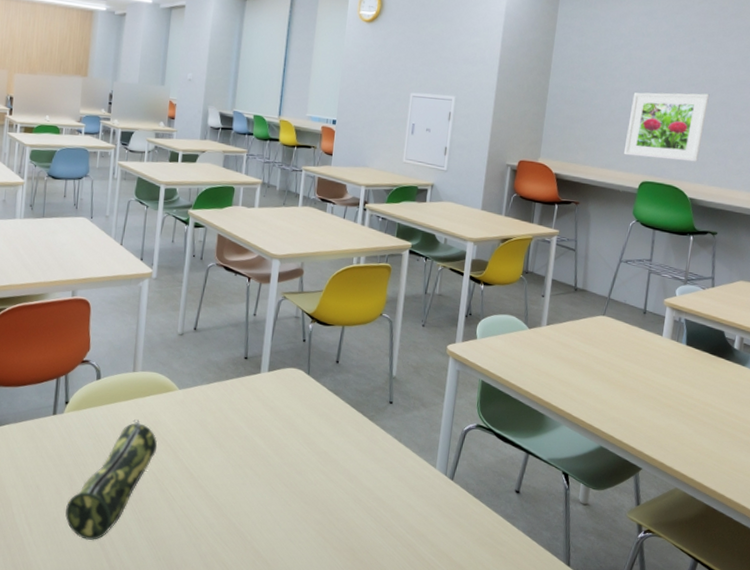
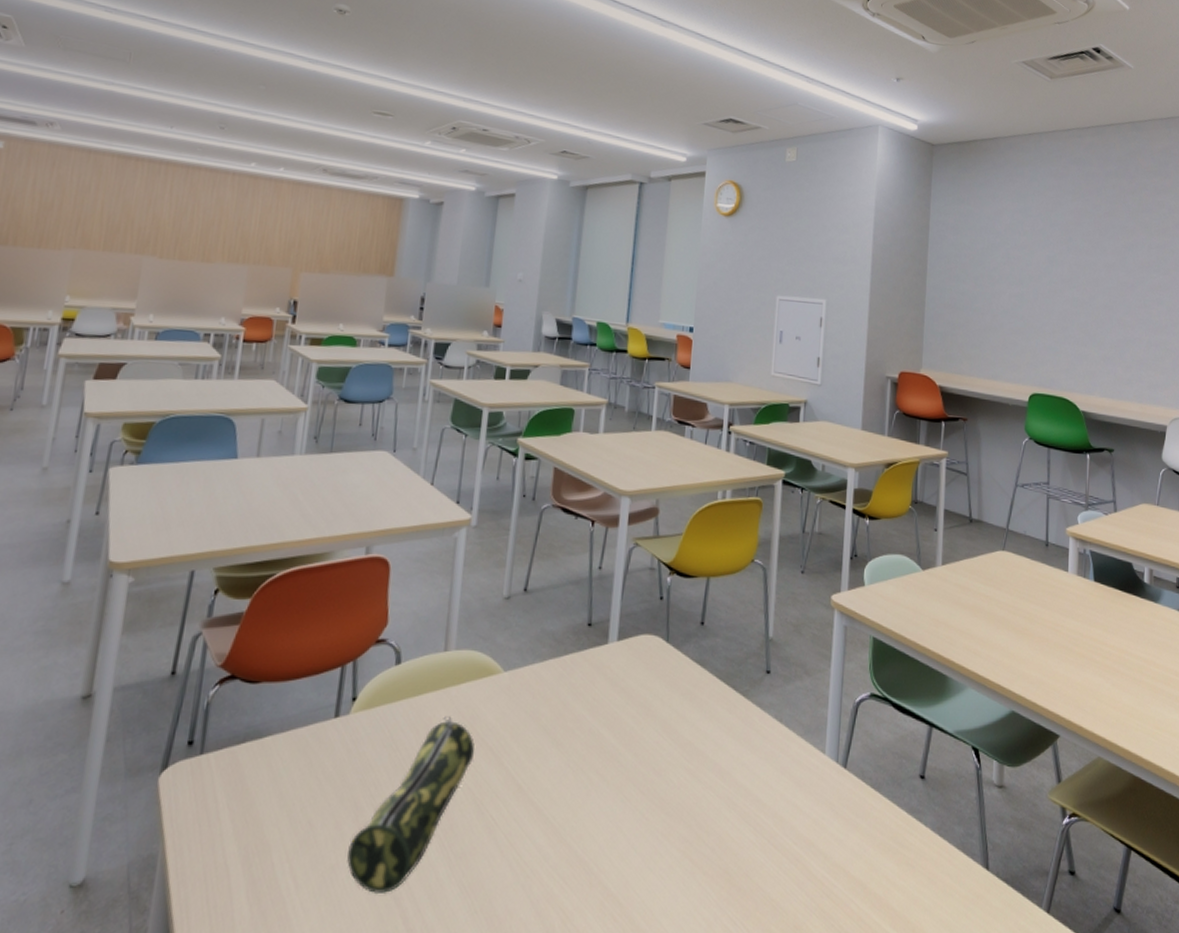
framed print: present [623,92,710,162] -> none [1009,294,1092,371]

